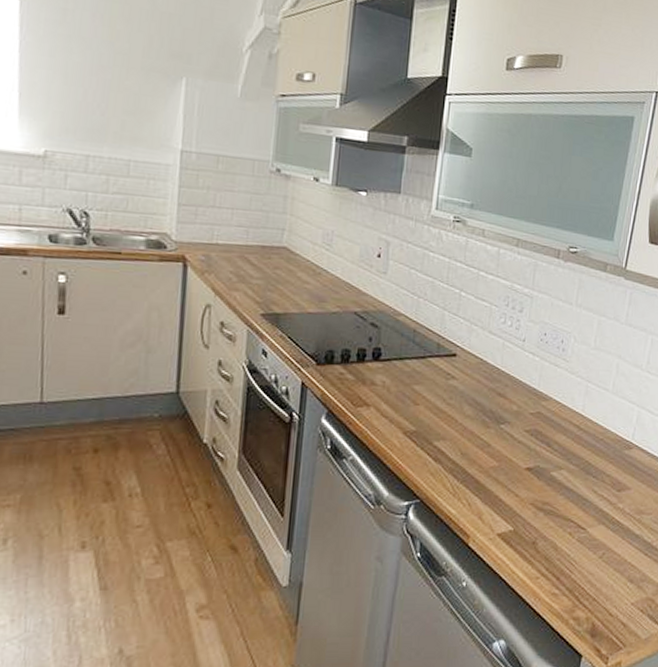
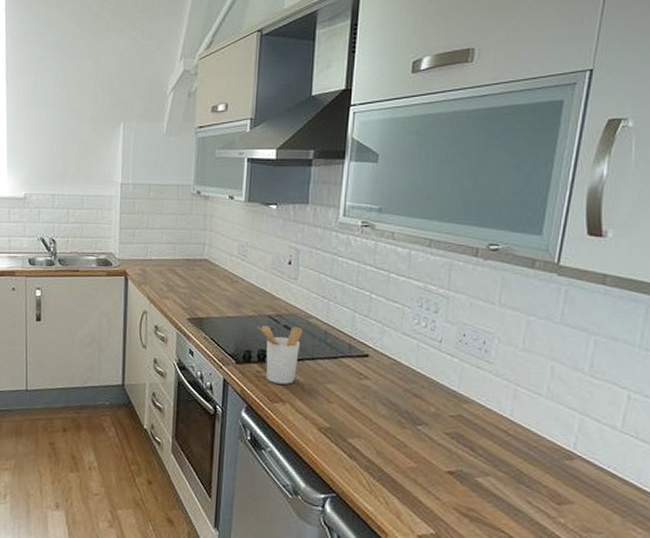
utensil holder: none [341,323,391,387] -> present [257,325,303,384]

